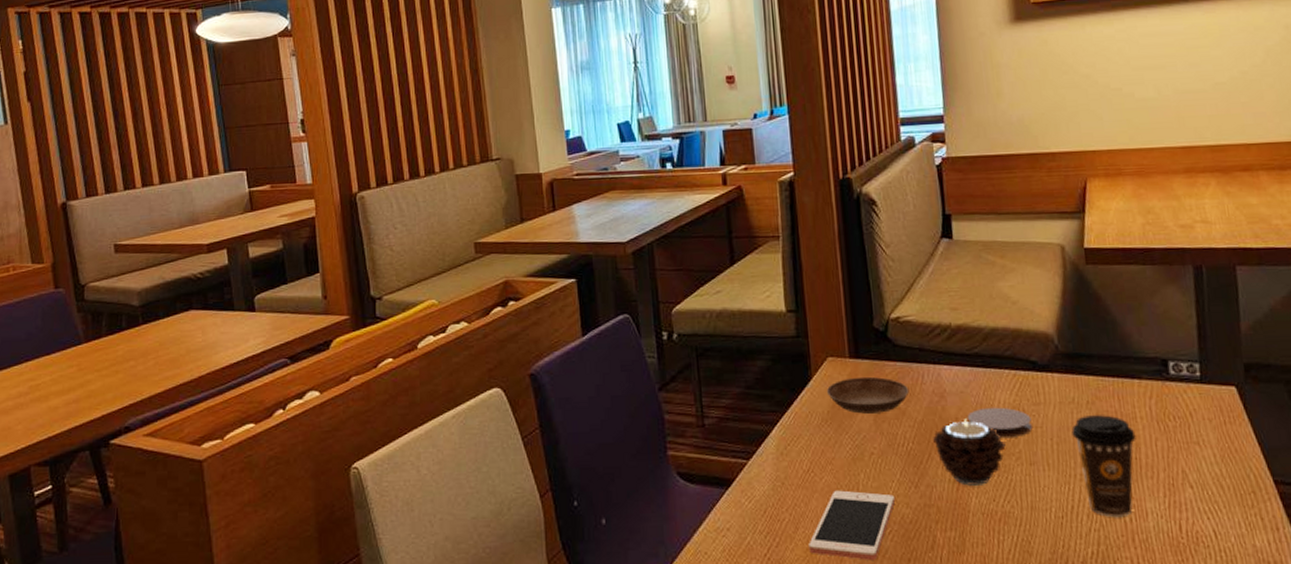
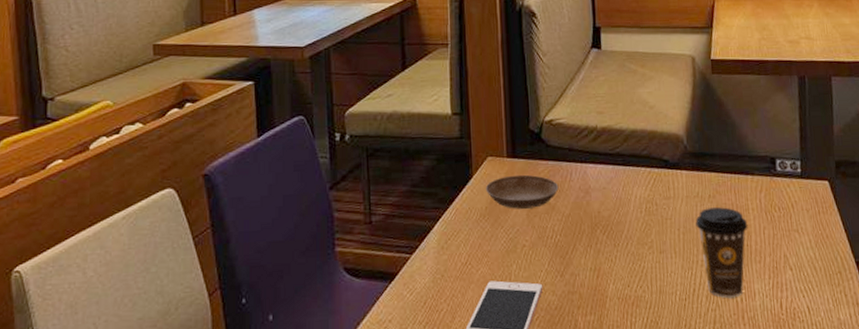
candle: present [933,419,1006,486] -> none [578,212,640,273]
coaster: present [967,407,1032,437] -> none [608,201,663,229]

